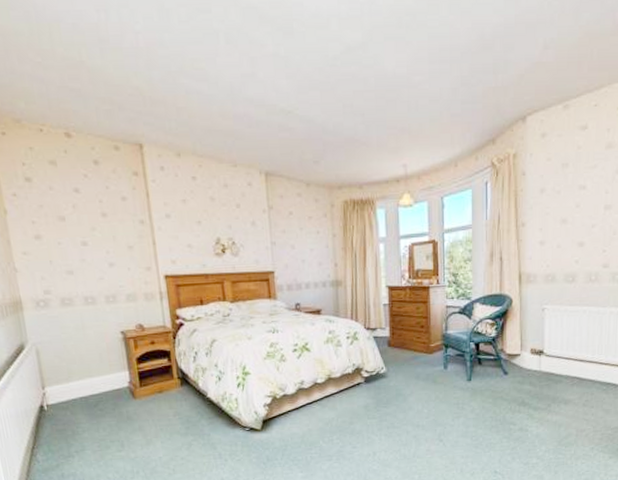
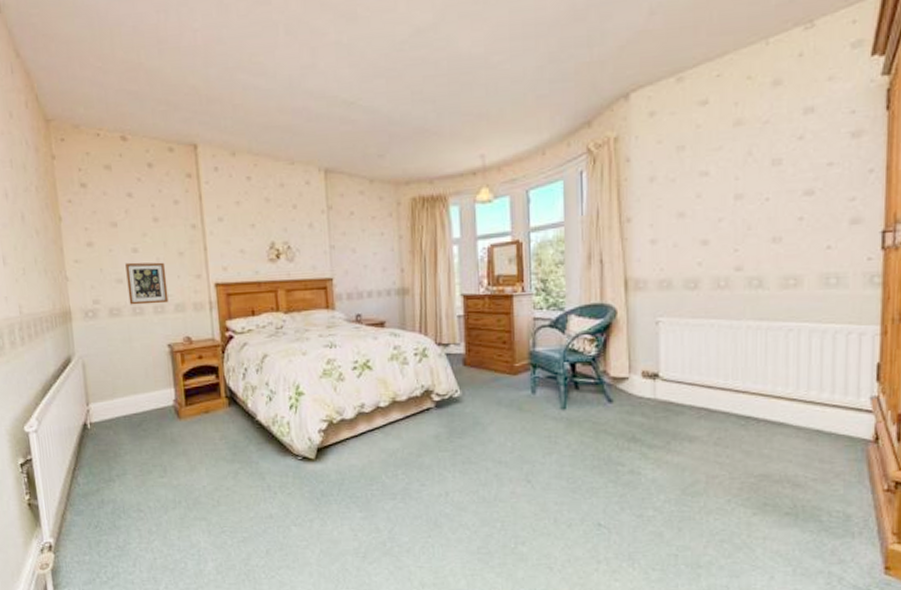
picture frame: none [75,255,120,295] -> present [125,262,169,305]

